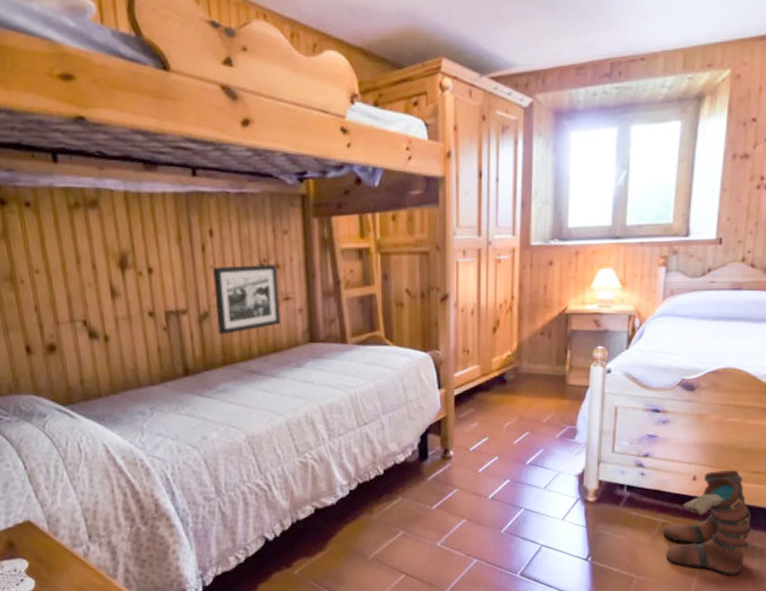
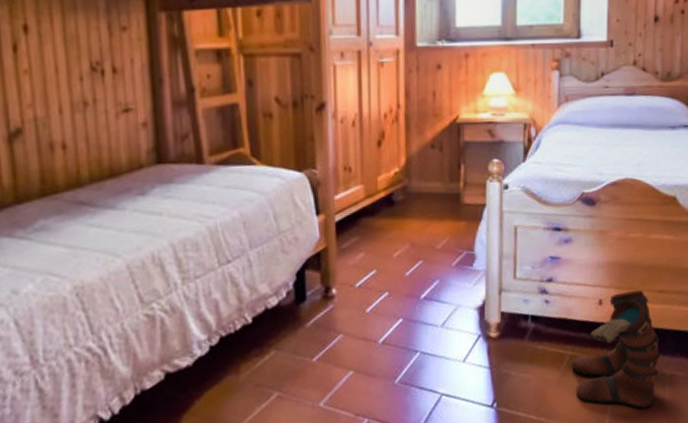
picture frame: present [213,264,280,335] -> none [28,68,118,158]

